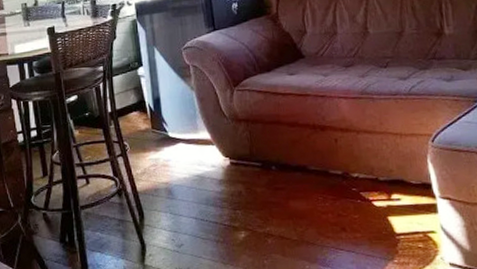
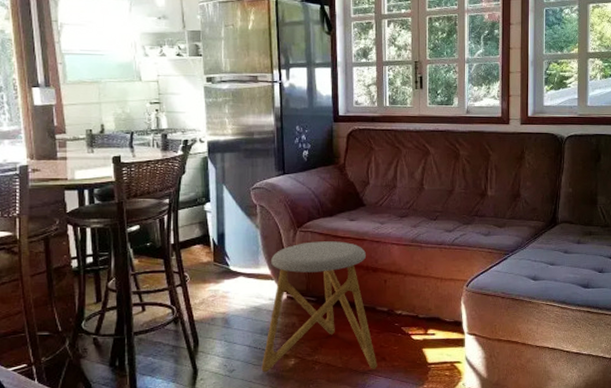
stool: none [210,98,337,248] -> present [261,241,377,373]

